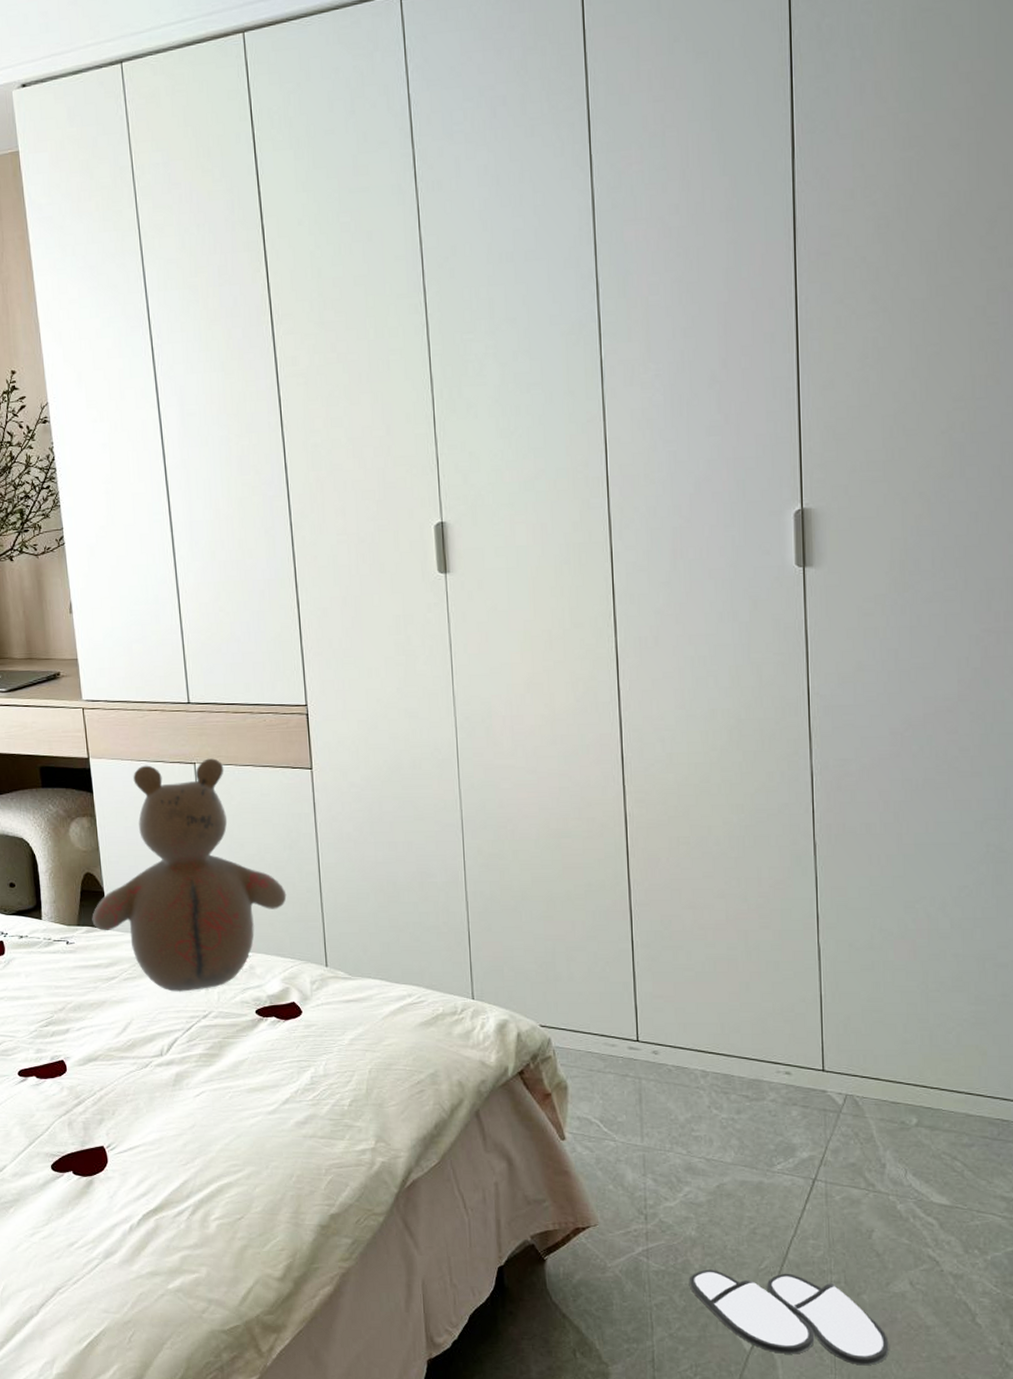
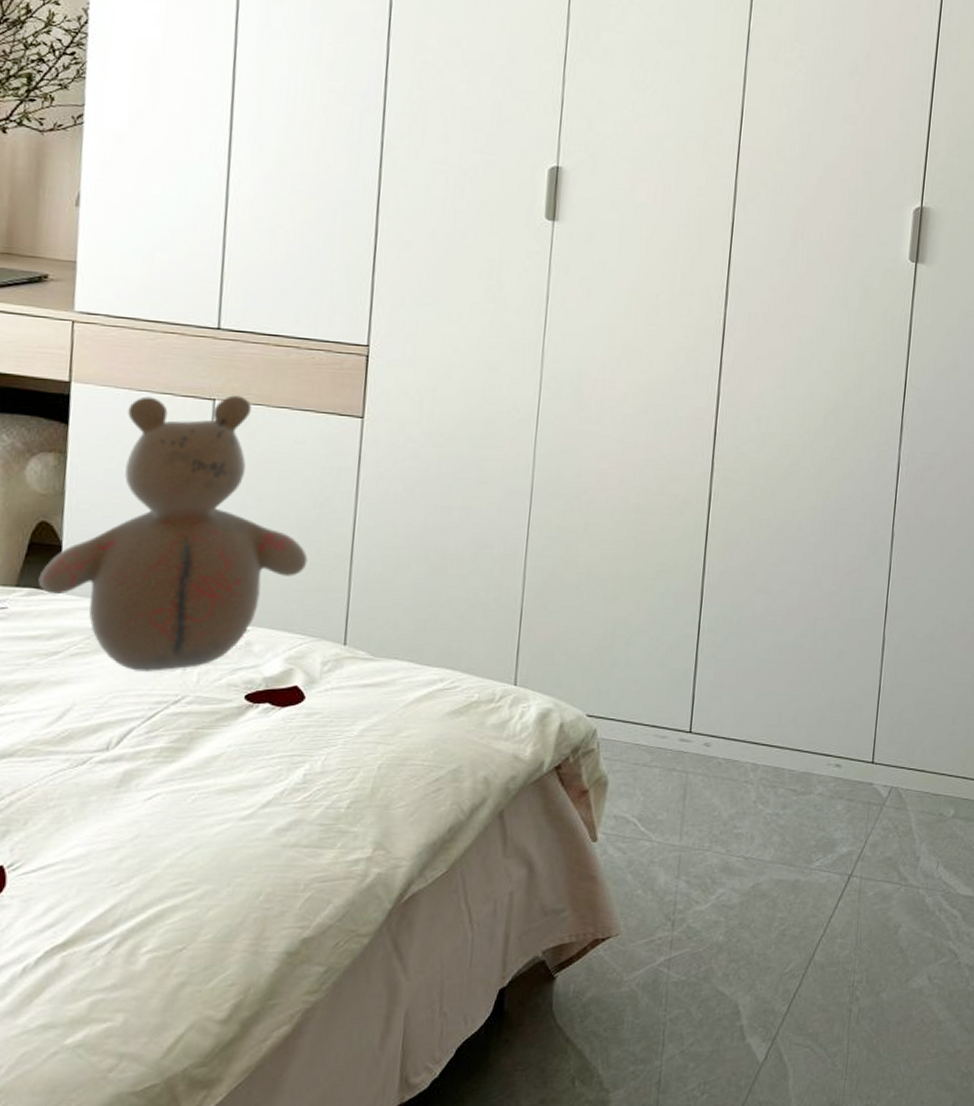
slippers: present [688,1269,889,1366] -> none [709,975,901,1068]

